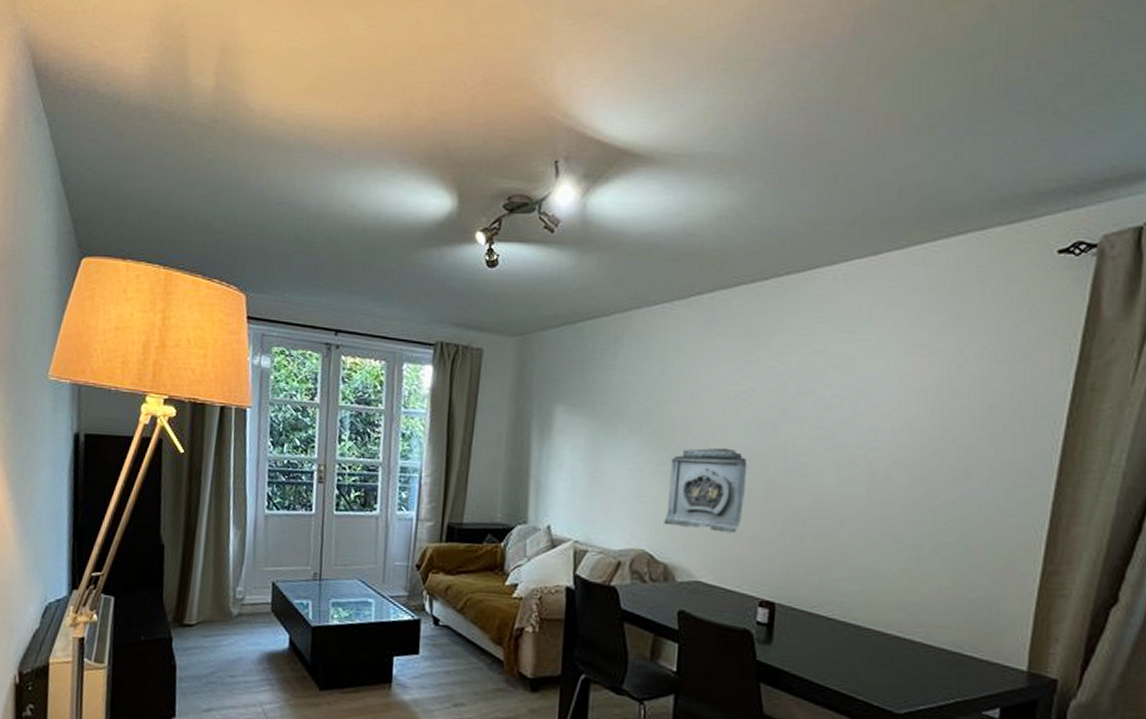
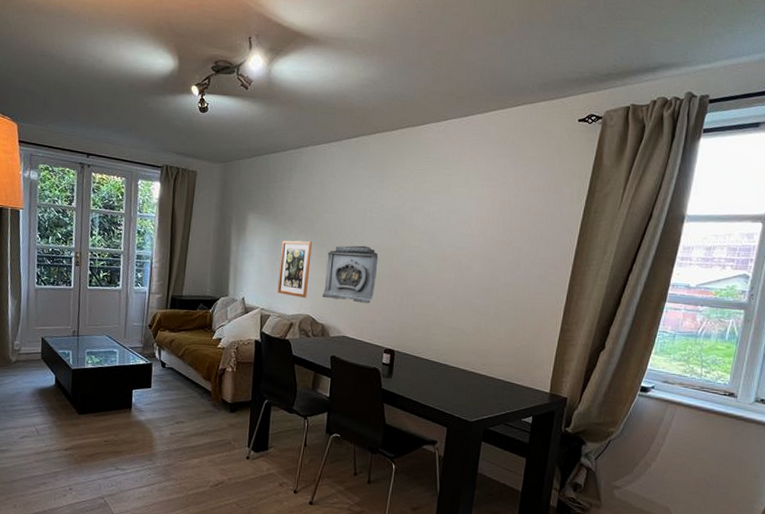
wall art: none [597,442,648,525] -> present [277,240,312,298]

